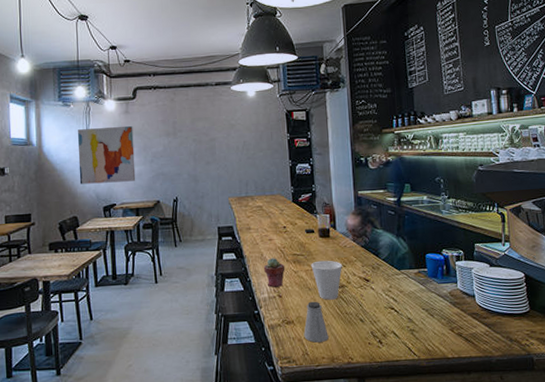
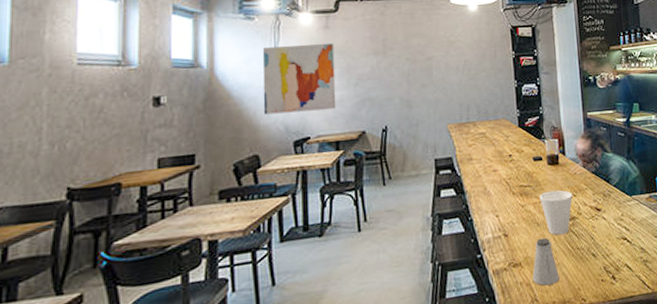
potted succulent: present [263,258,286,288] -> none [487,191,512,226]

